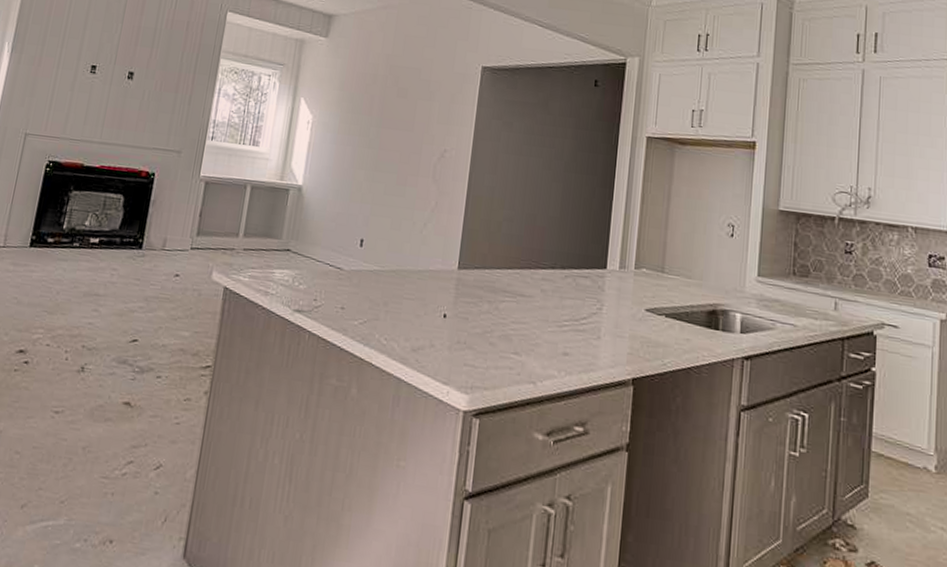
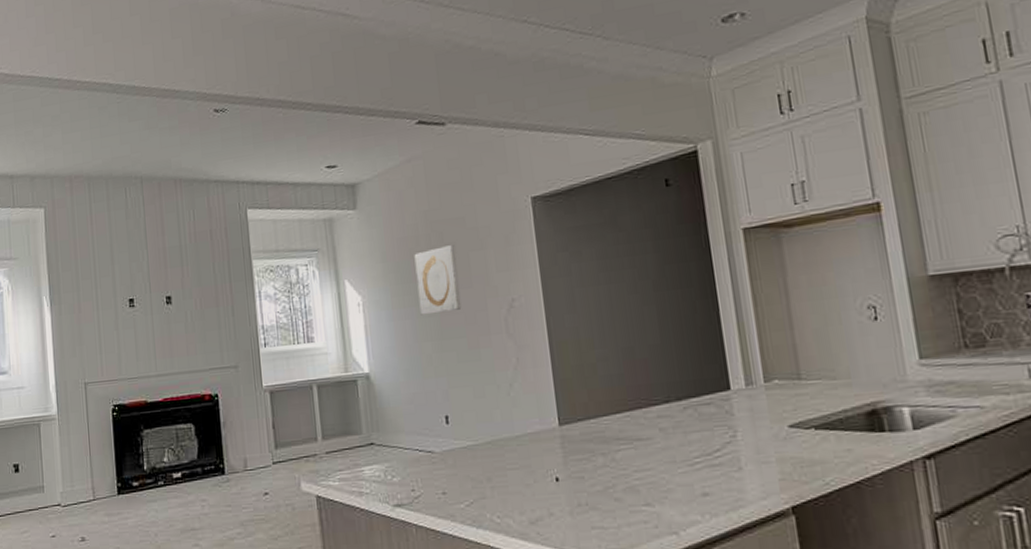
wall art: none [361,89,407,148] -> present [414,245,462,316]

